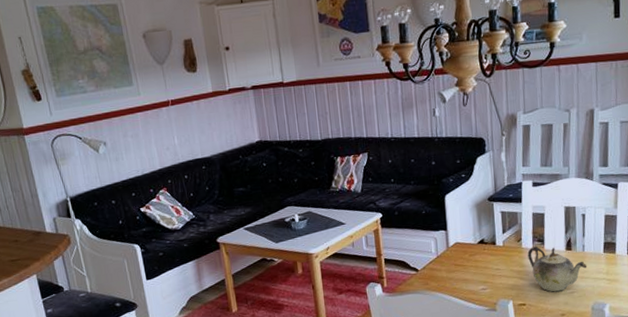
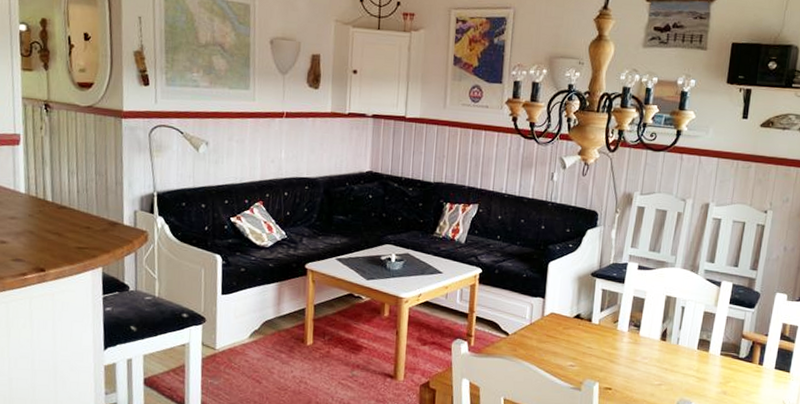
teapot: present [527,246,587,292] -> none [621,331,679,382]

